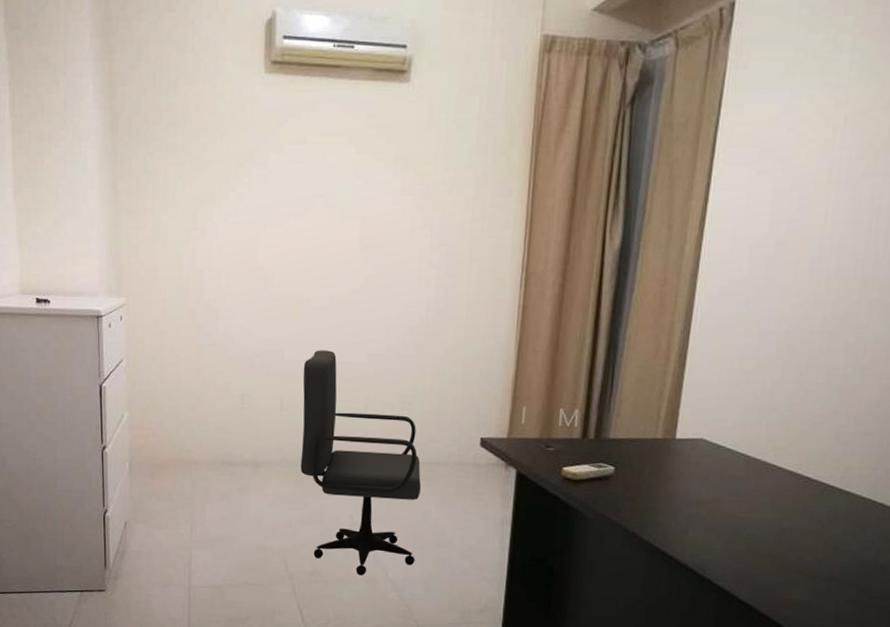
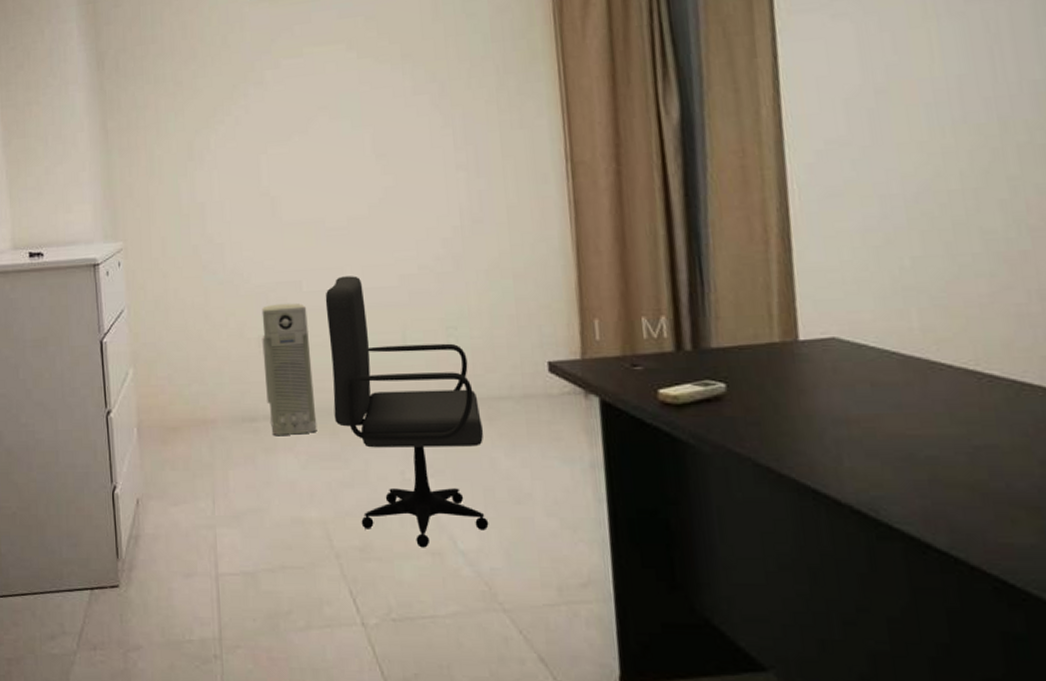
air purifier: none [244,368,286,480] -> present [261,303,317,436]

